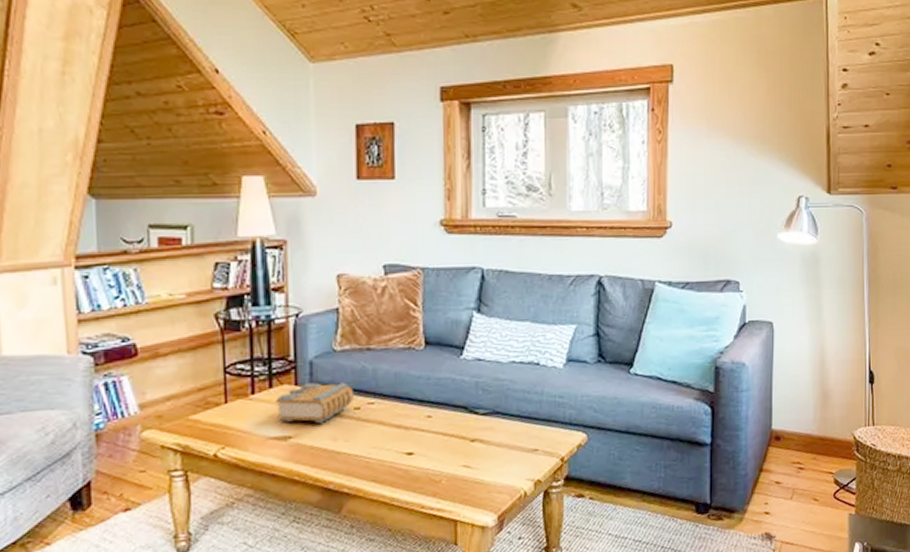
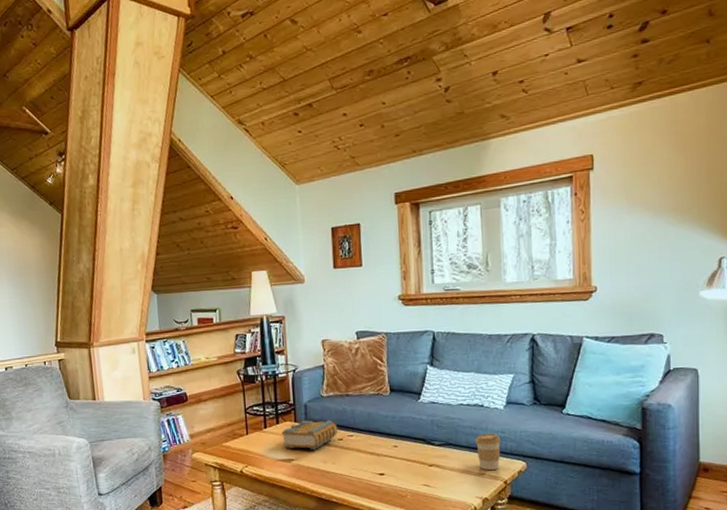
coffee cup: none [527,398,558,446] -> present [474,433,501,471]

